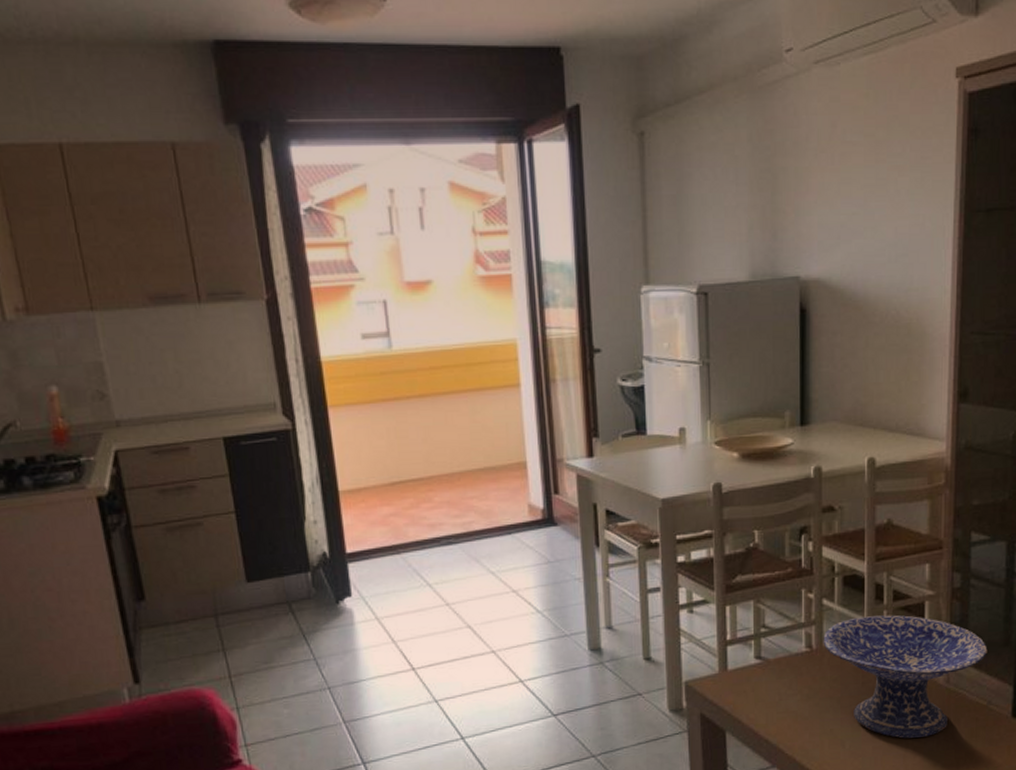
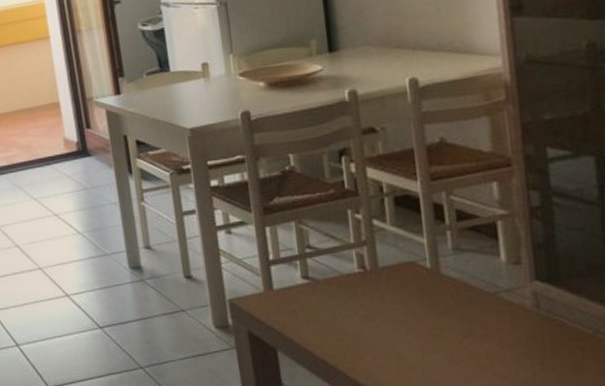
decorative bowl: present [823,615,988,738] -> none [377,235,586,366]

